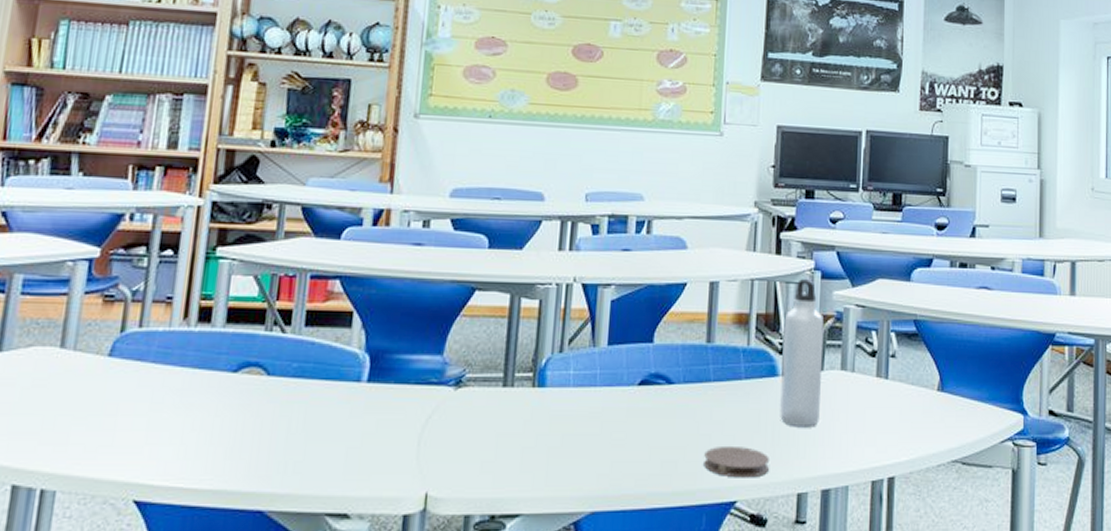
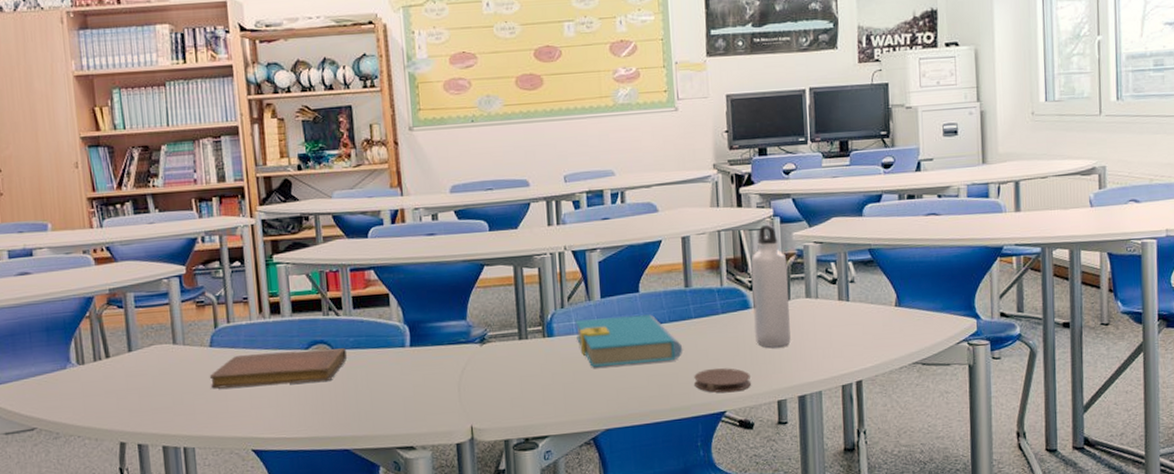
notebook: none [98,370,287,416] -> present [210,348,347,389]
book: none [572,370,696,430] -> present [575,314,683,367]

